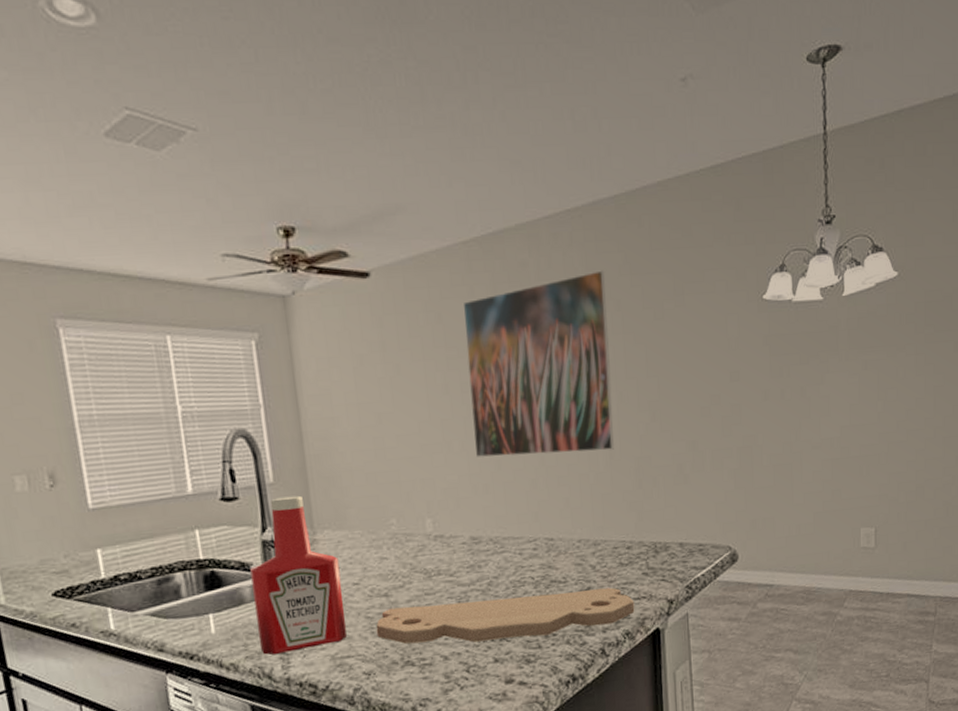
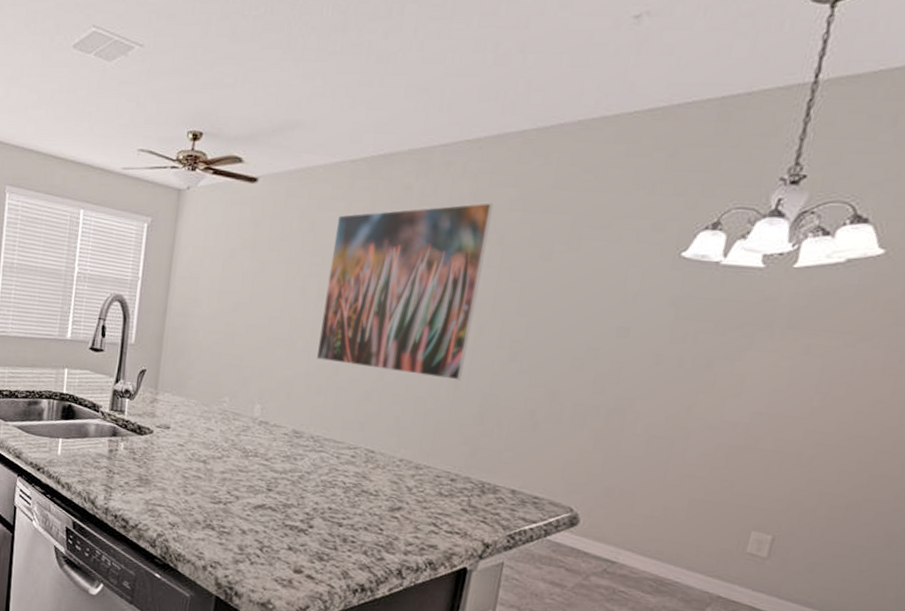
ketchup bottle: present [250,495,347,655] -> none [91,356,172,490]
cutting board: present [375,587,635,644] -> none [188,474,446,549]

